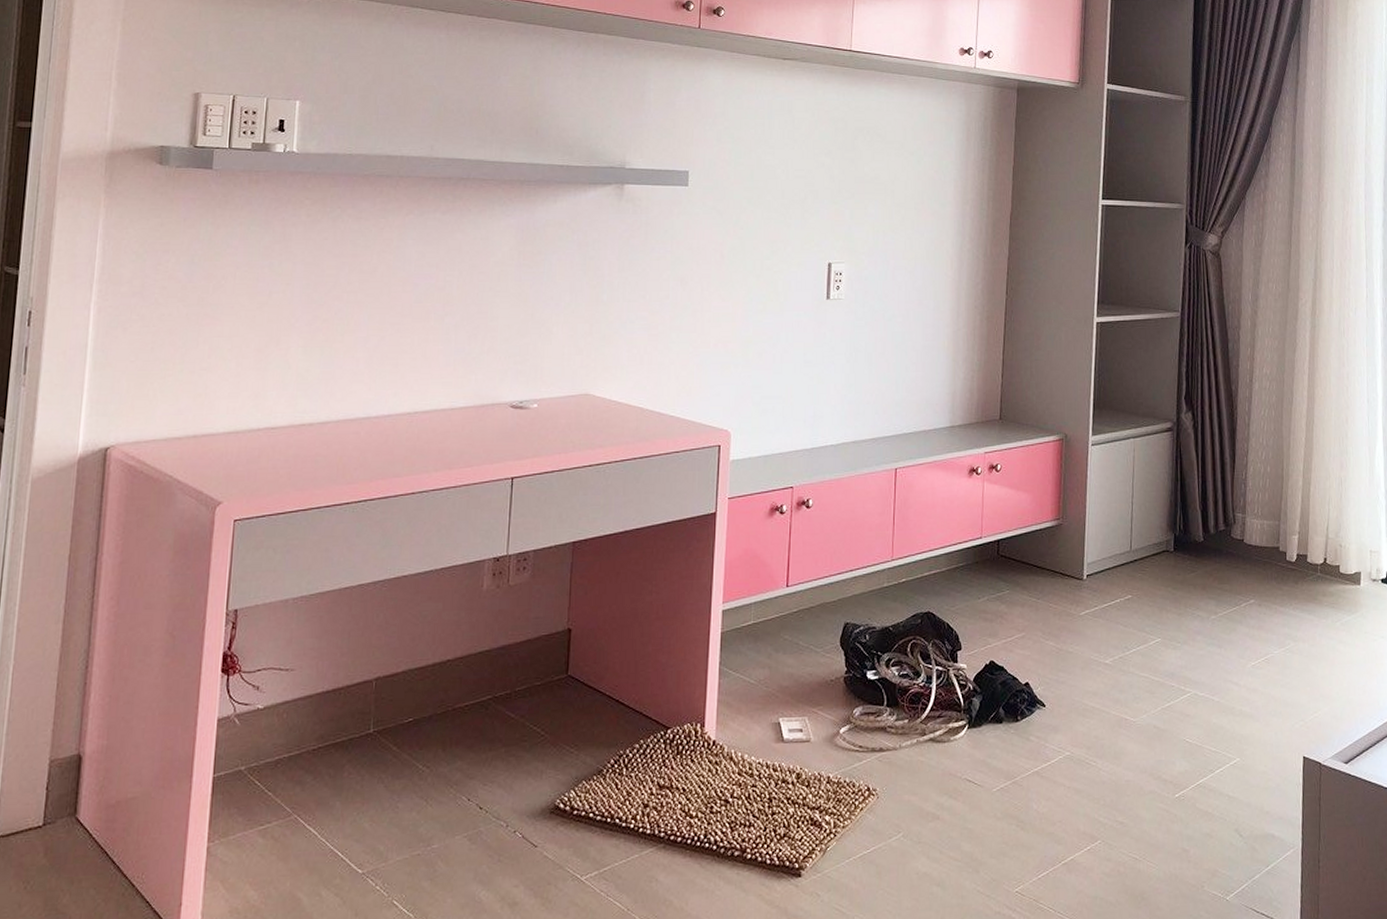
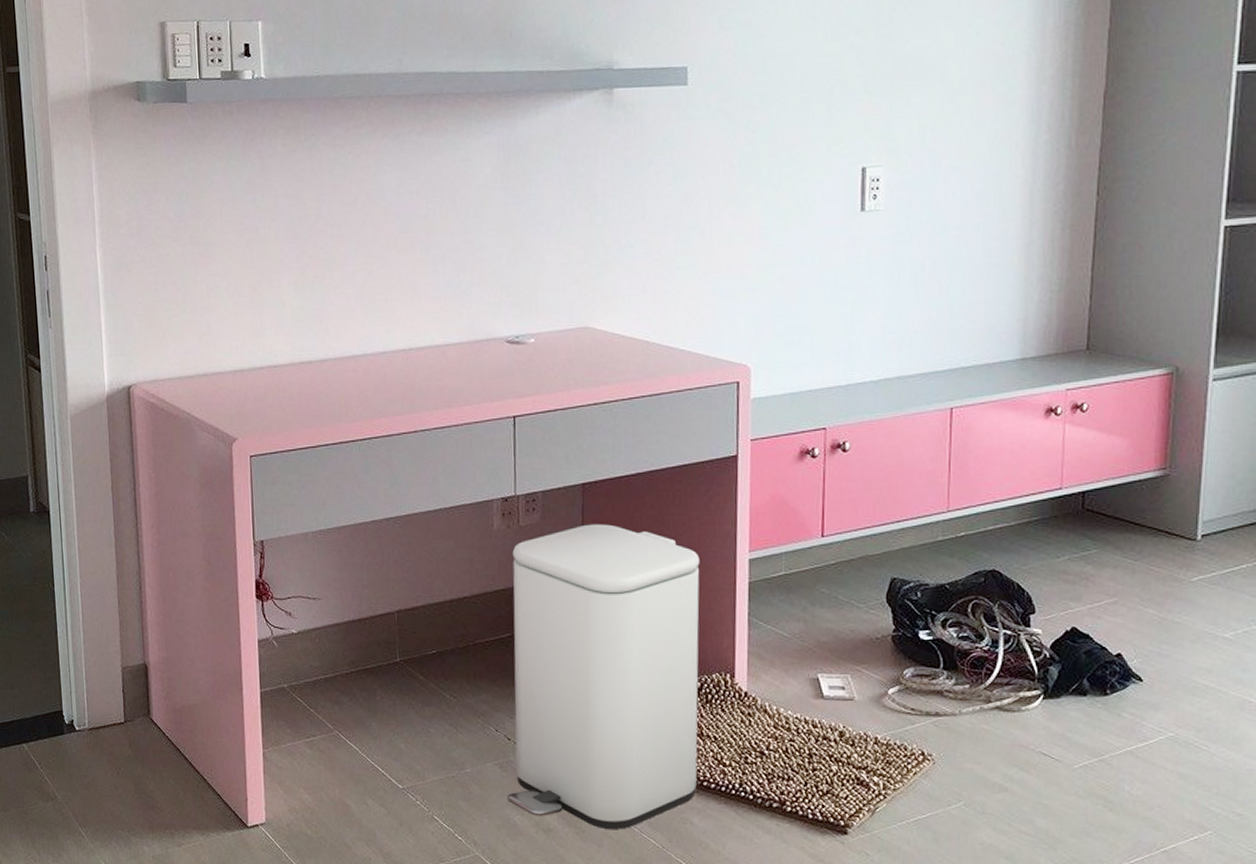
pedal bin: none [474,581,678,896] -> present [507,524,700,829]

